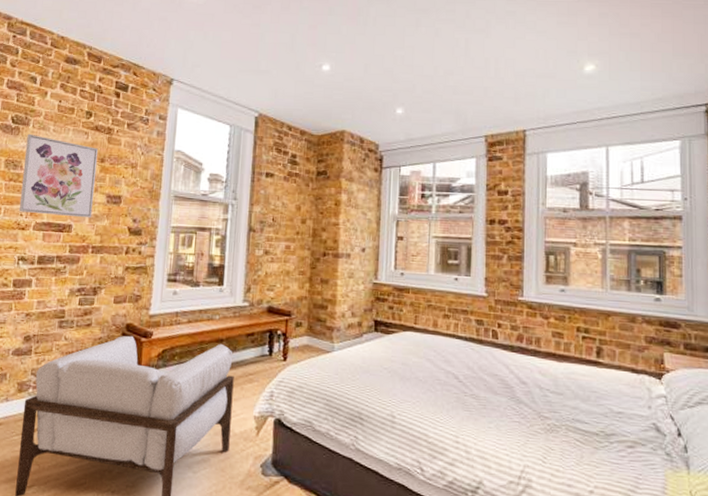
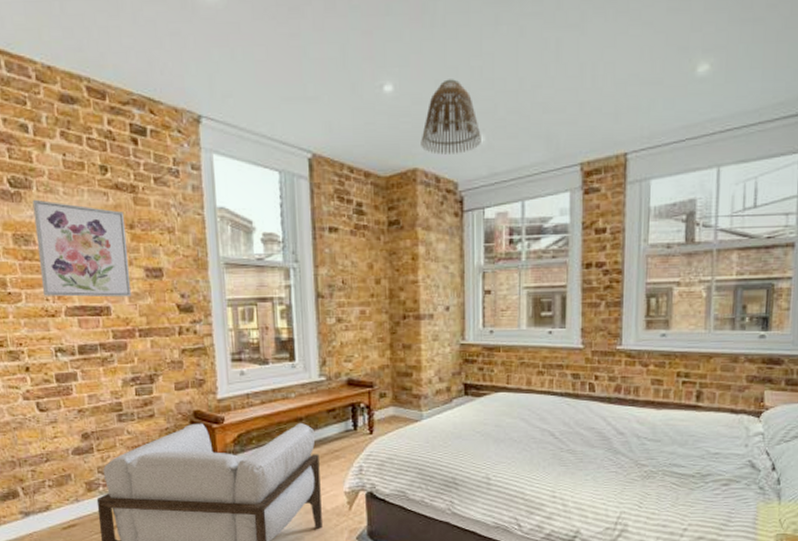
lamp shade: none [349,64,401,121] -> present [421,79,481,155]

